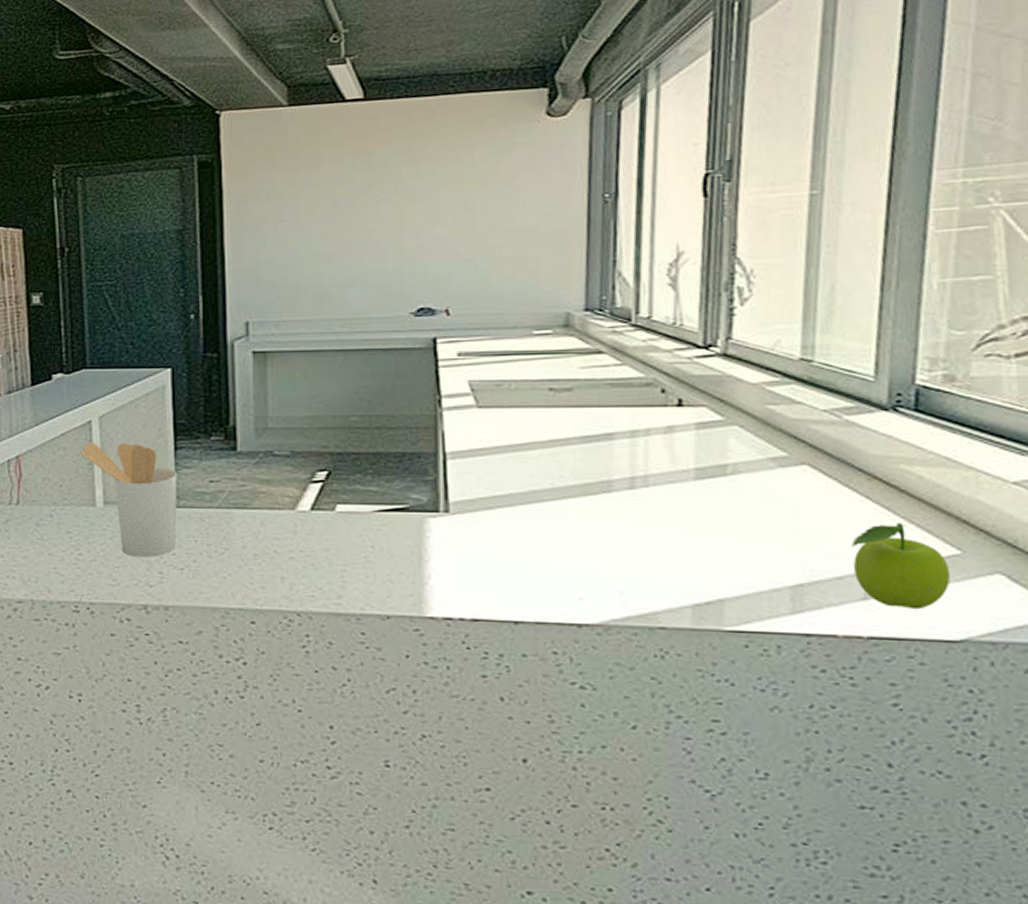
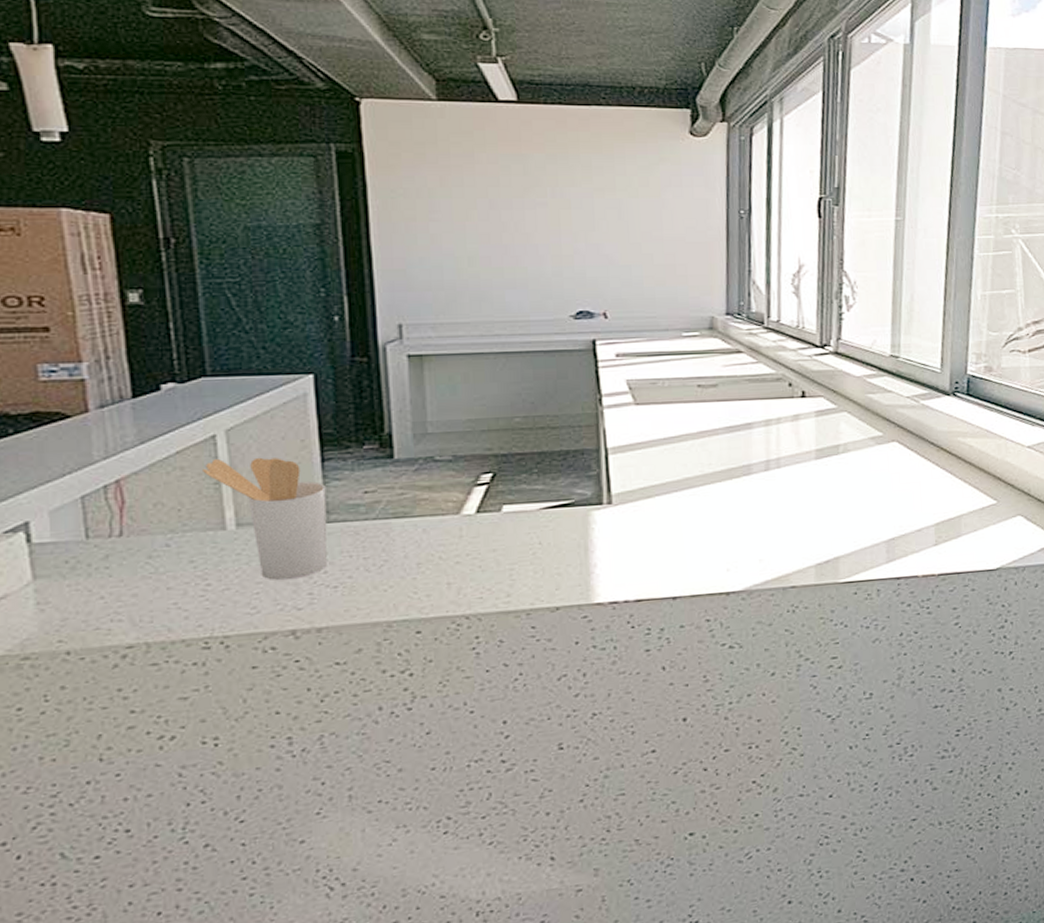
fruit: present [851,523,951,610] -> none [926,483,991,549]

